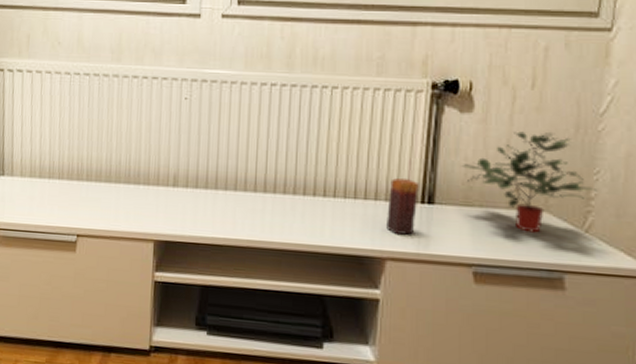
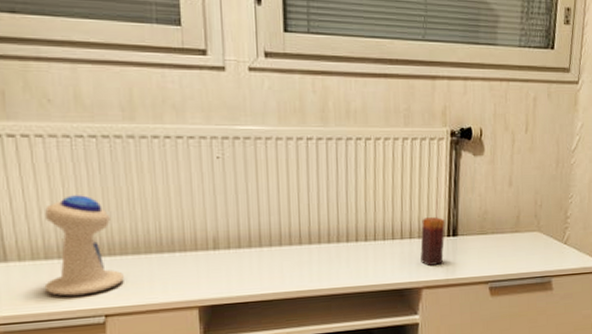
speaker: none [36,124,96,214] -> present [45,195,124,297]
potted plant: present [461,131,598,233] -> none [477,168,572,250]

